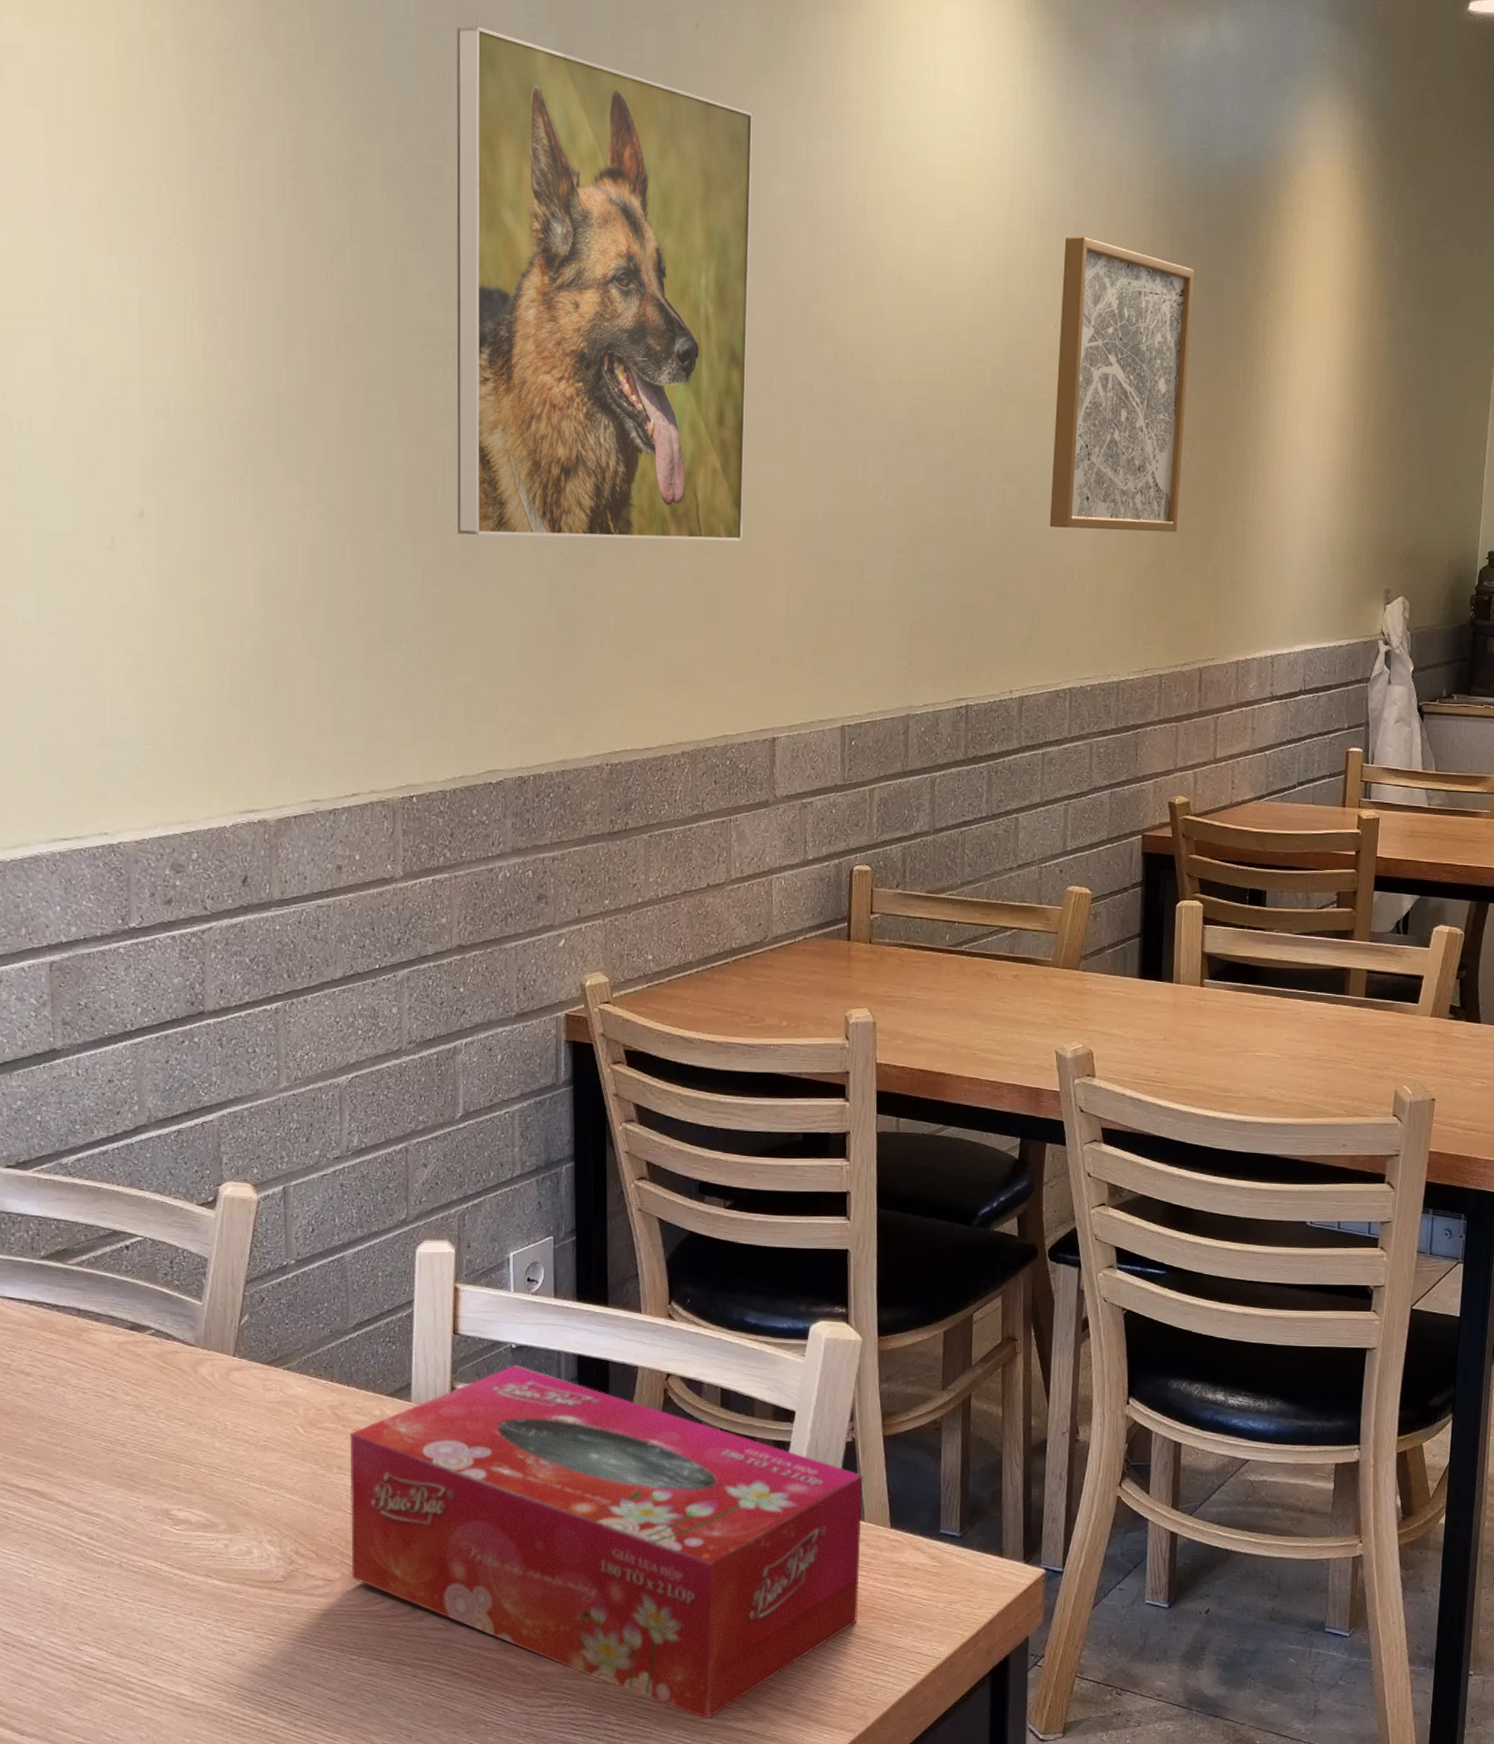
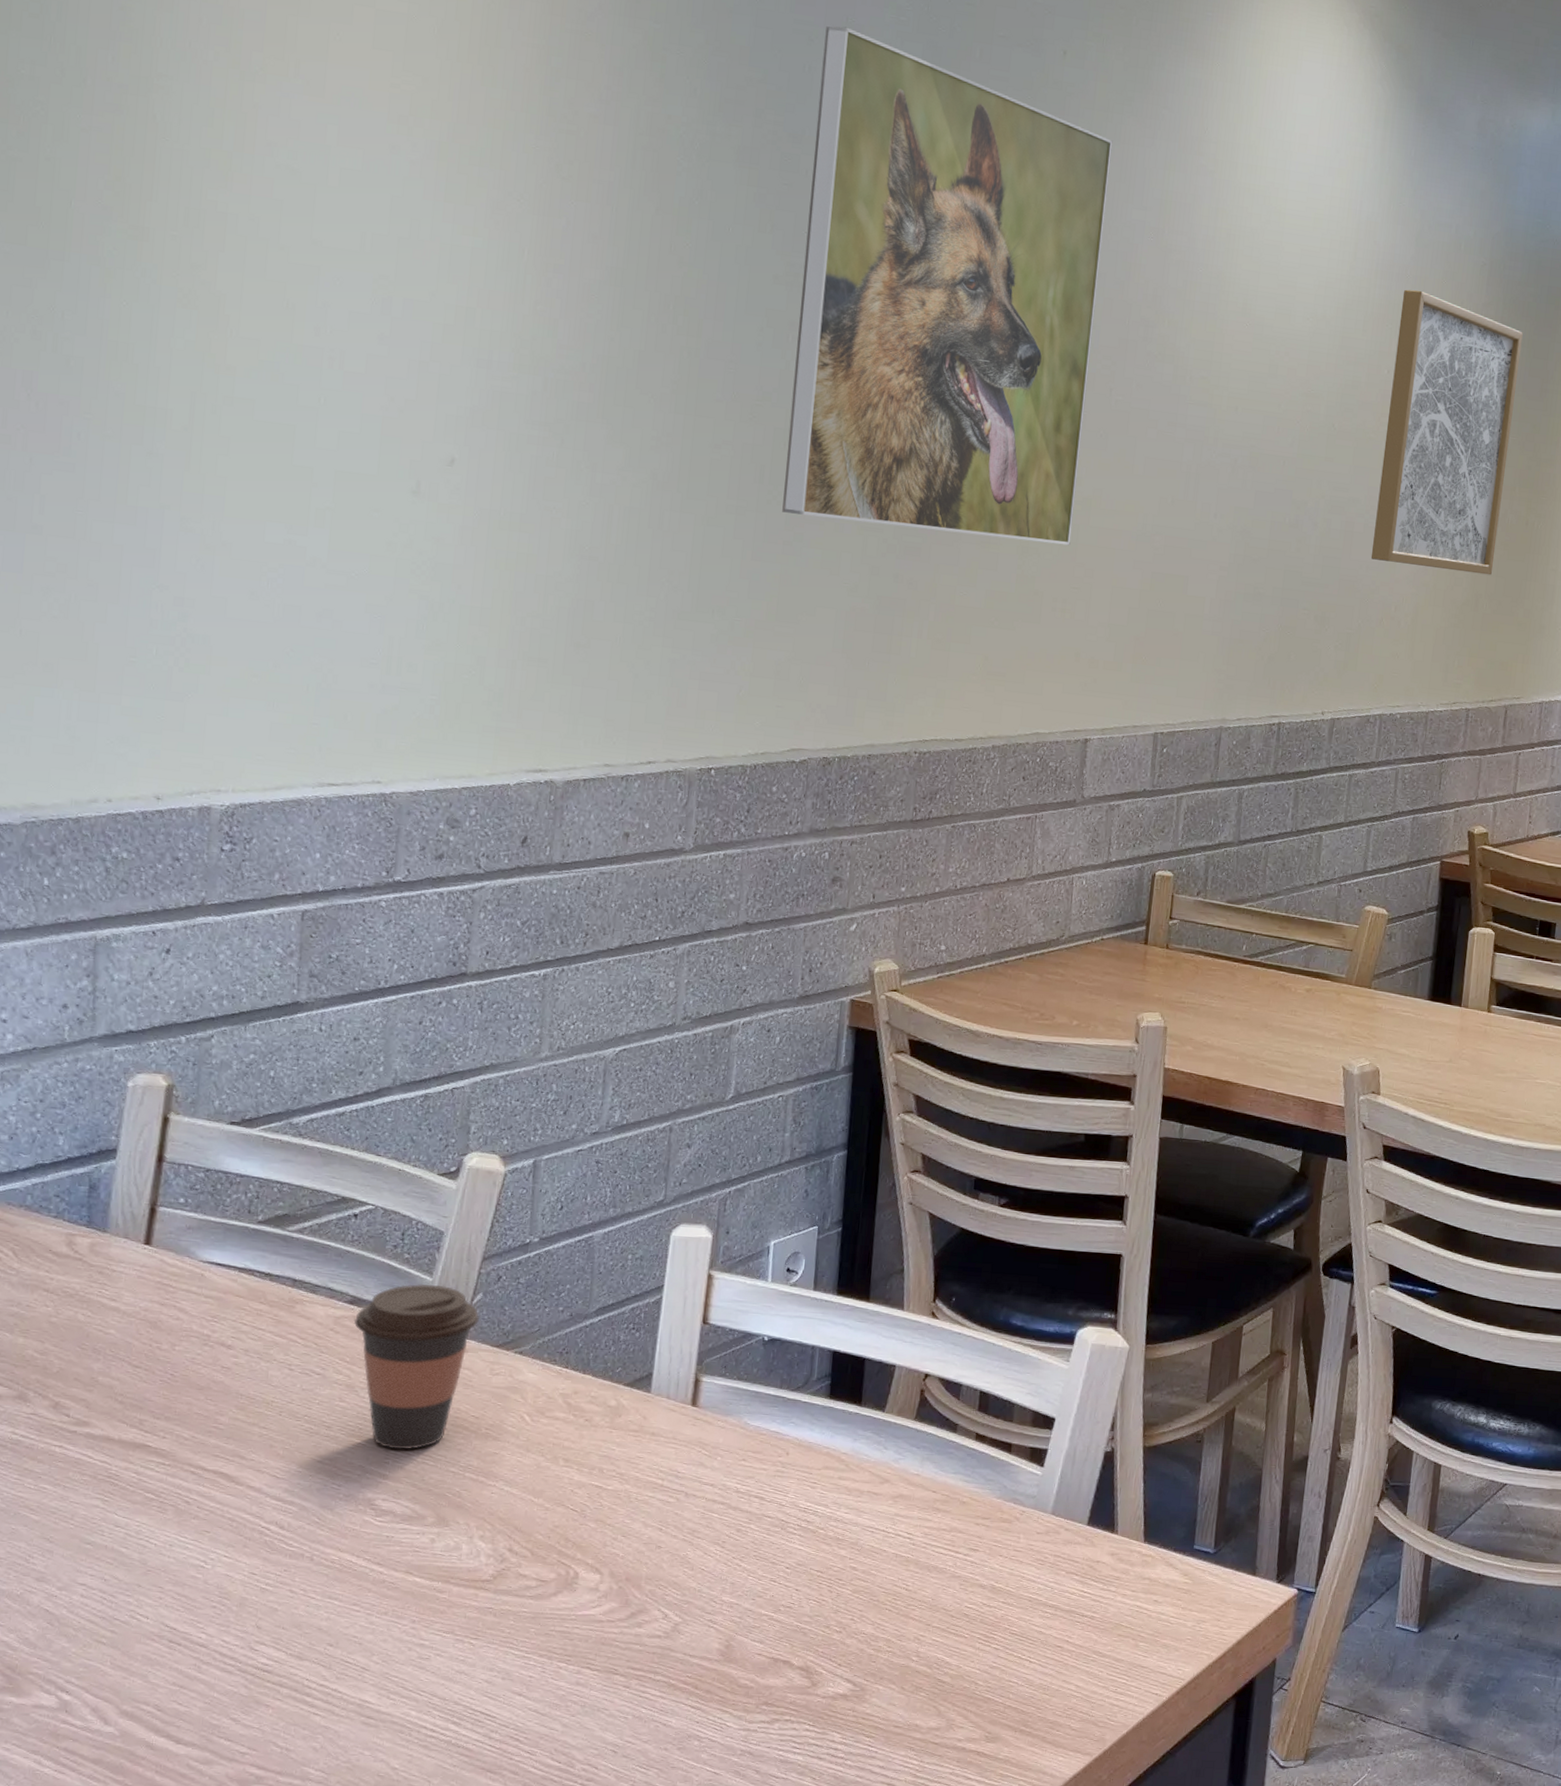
coffee cup: none [135,1308,248,1463] -> present [353,1283,479,1450]
tissue box: present [350,1365,863,1719] -> none [567,1358,1120,1739]

